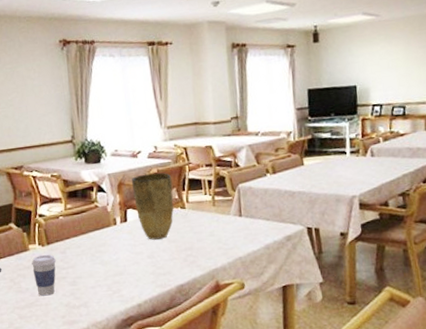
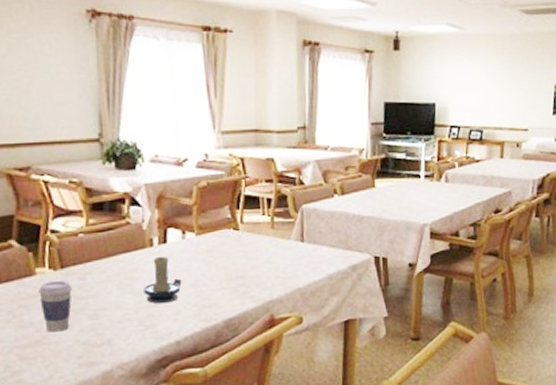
candle holder: none [110,232,141,272] -> present [143,256,182,304]
vase: present [131,172,174,240] -> none [174,185,225,266]

